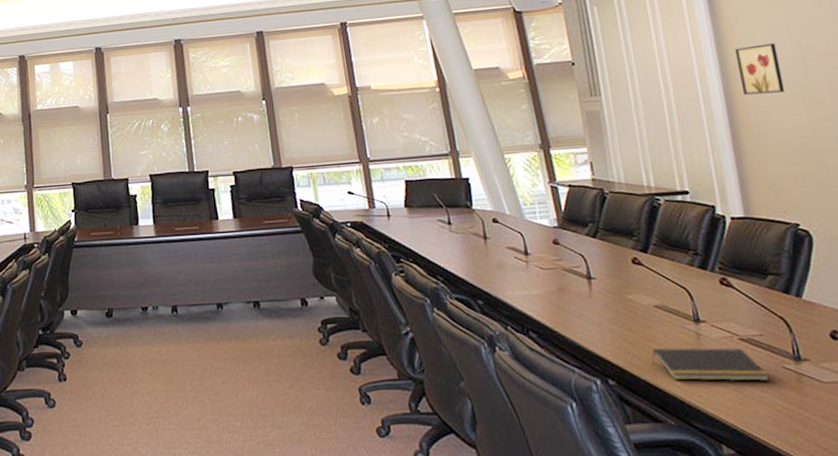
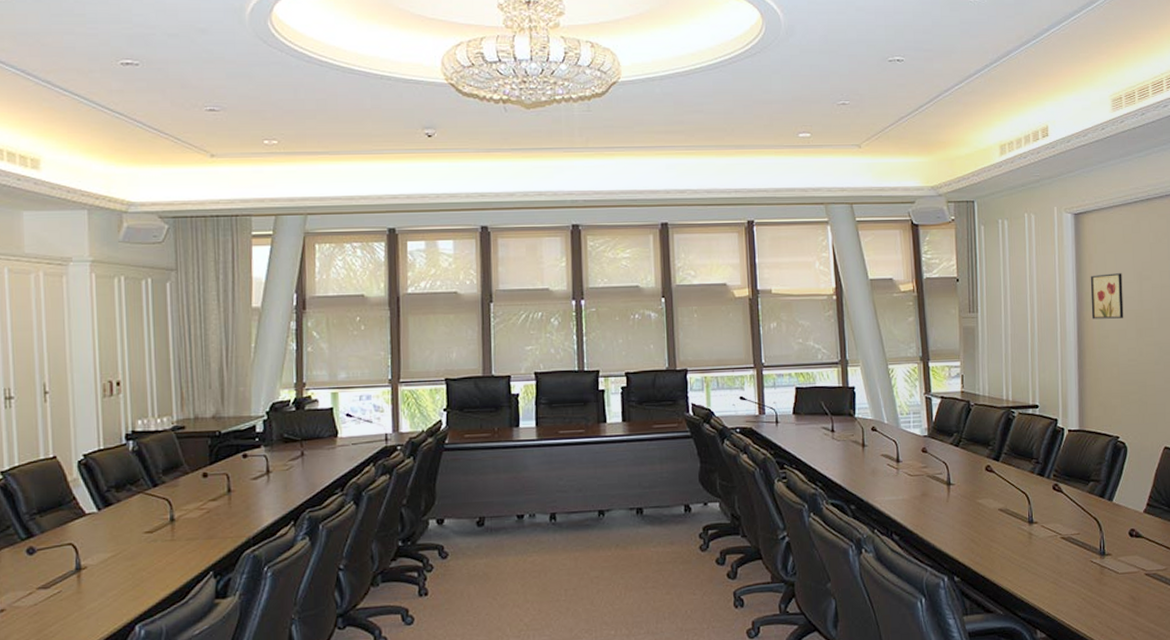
notepad: present [652,347,770,381] -> none [991,545,1080,575]

